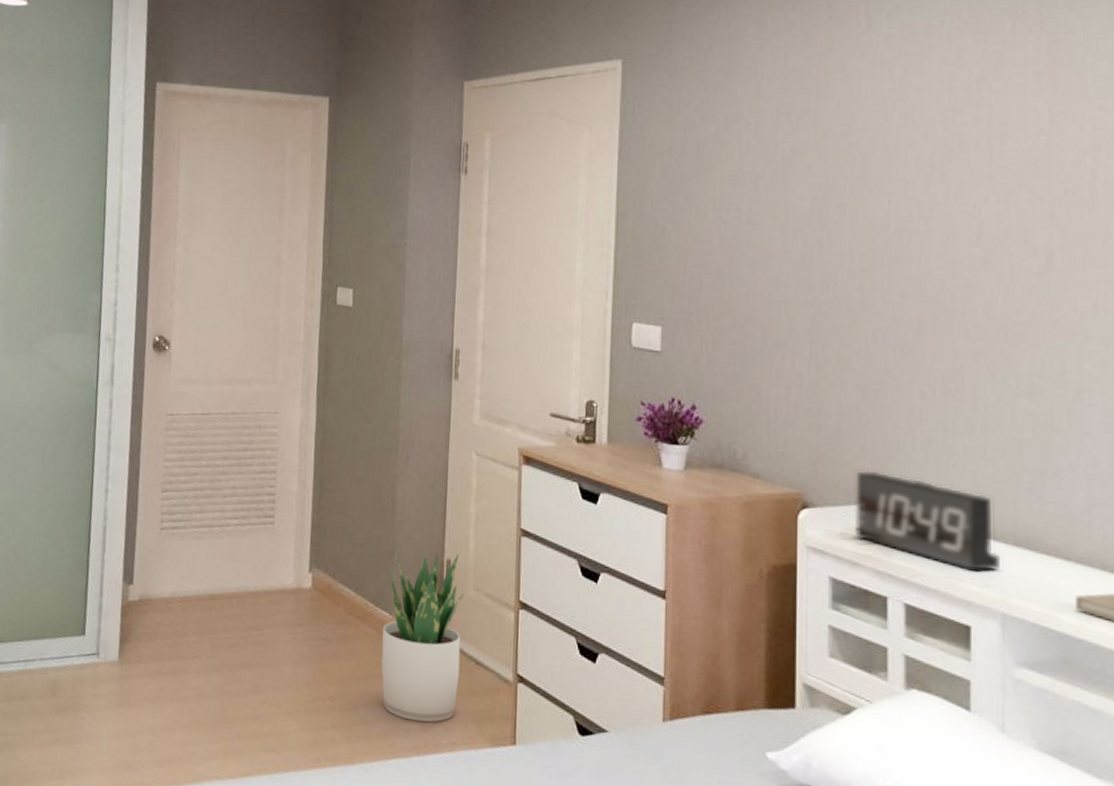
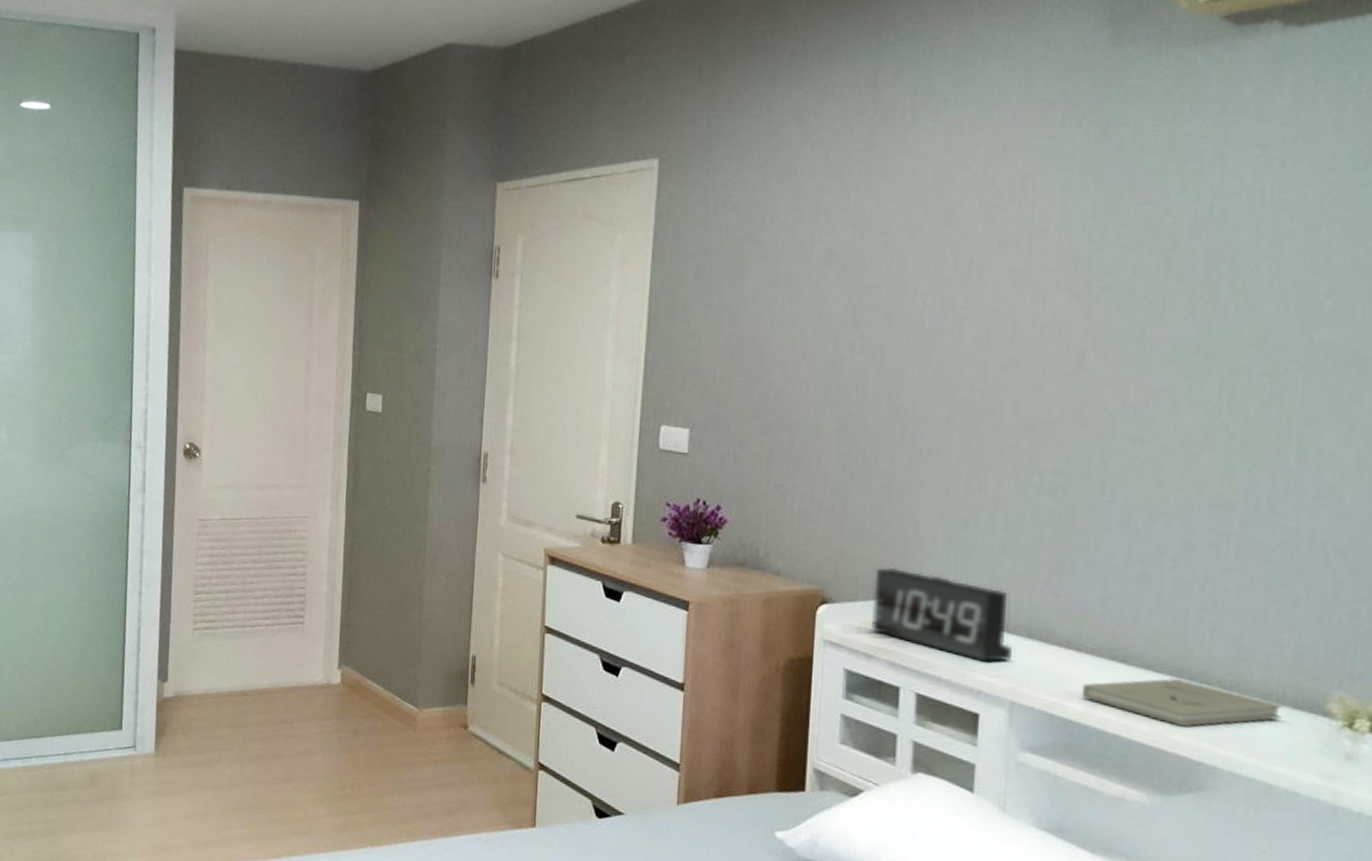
planter: present [381,552,465,723] -> none [407,649,489,808]

